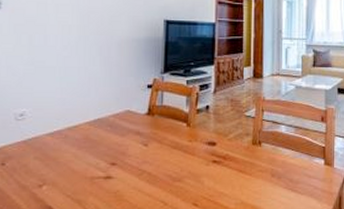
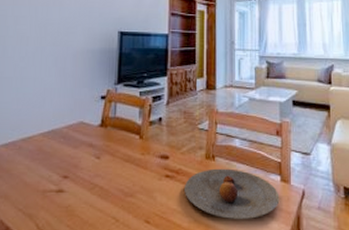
plate: none [232,153,323,200] -> present [185,168,280,219]

